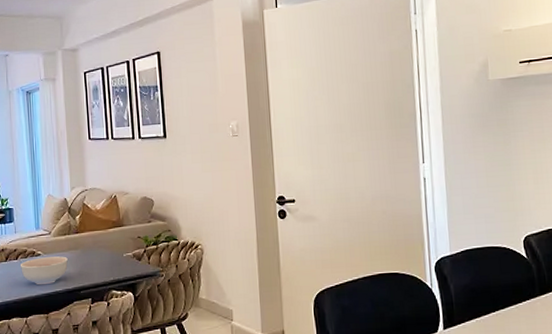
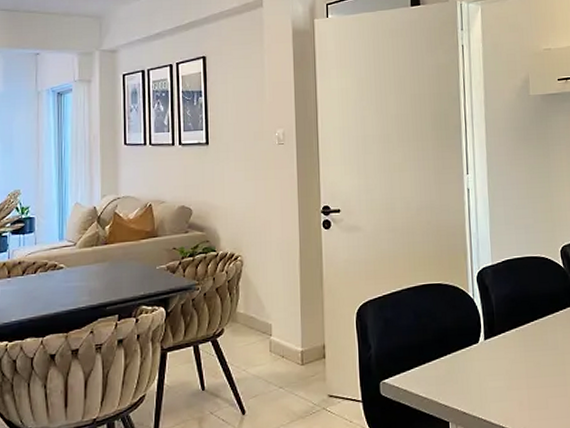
bowl: present [20,256,68,286] -> none [38,269,94,302]

